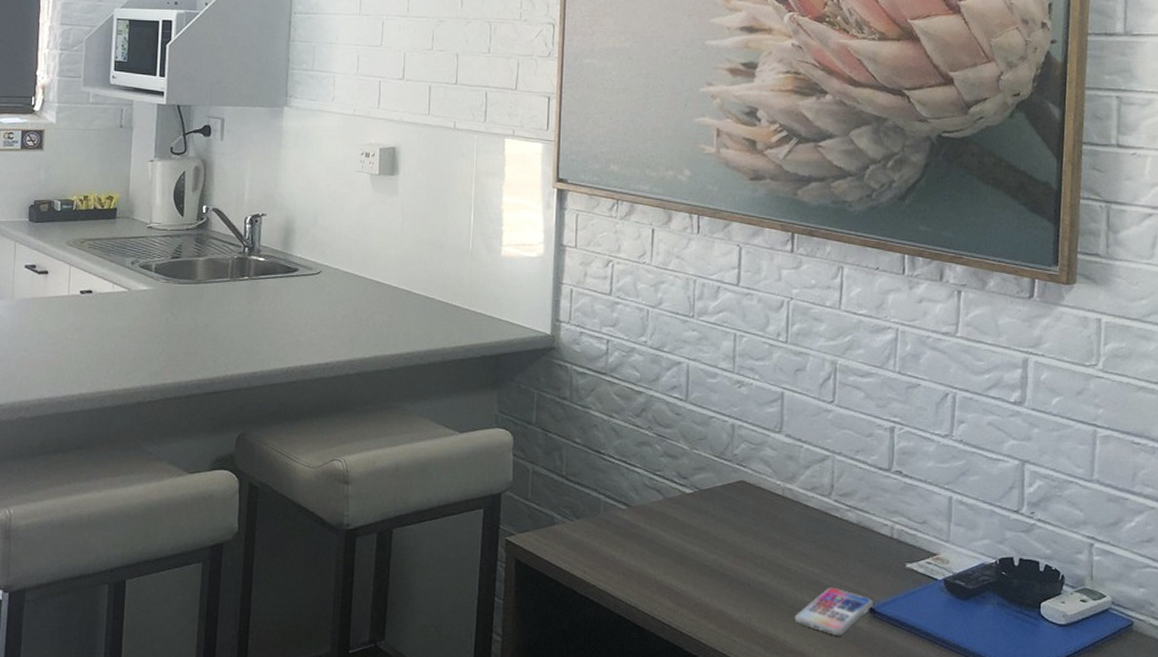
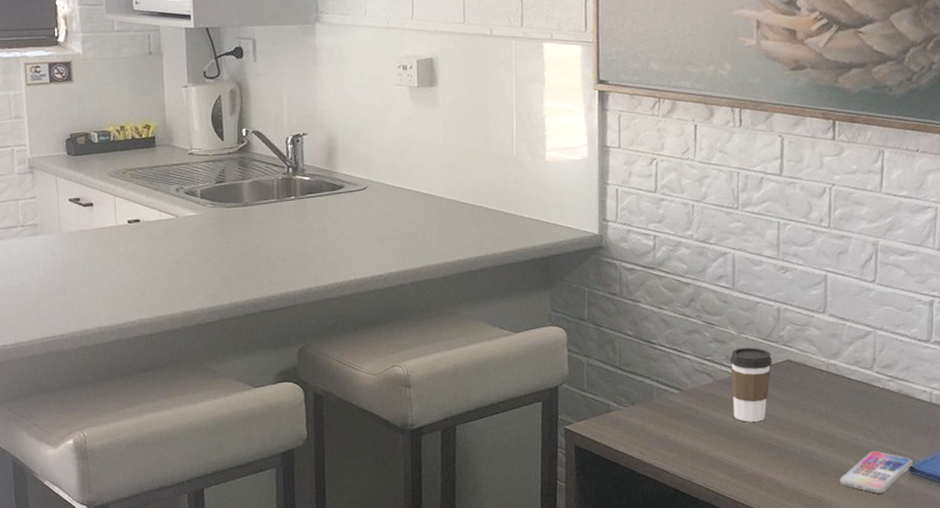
coffee cup: none [680,464,725,546] -> present [729,347,772,422]

